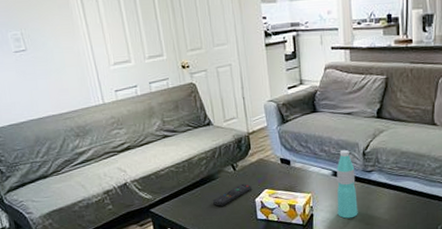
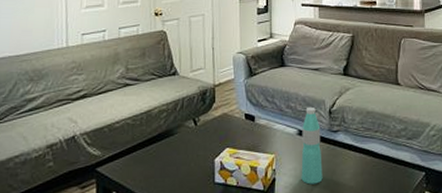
remote control: present [213,183,251,206] -> none [168,140,212,167]

